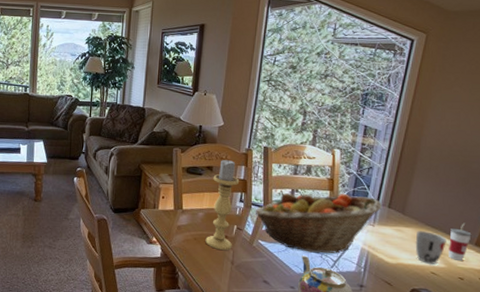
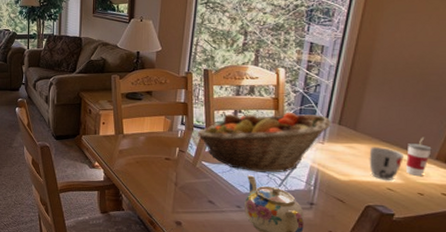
candle holder: present [205,159,240,251] -> none [147,83,180,173]

